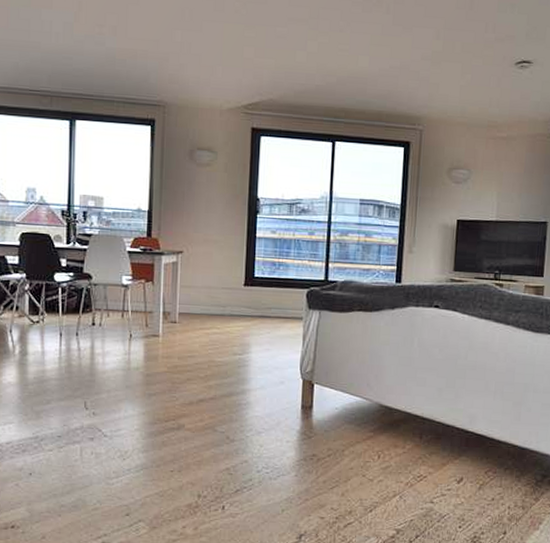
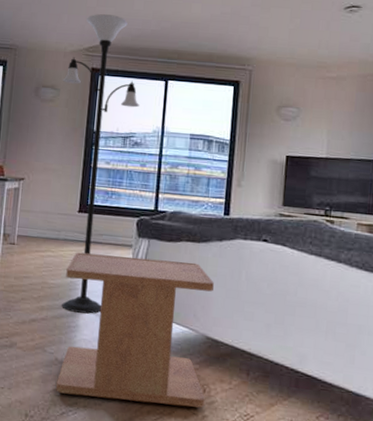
floor lamp: none [220,66,305,390] -> present [62,14,139,314]
side table: none [229,327,387,474] -> present [56,252,214,408]

